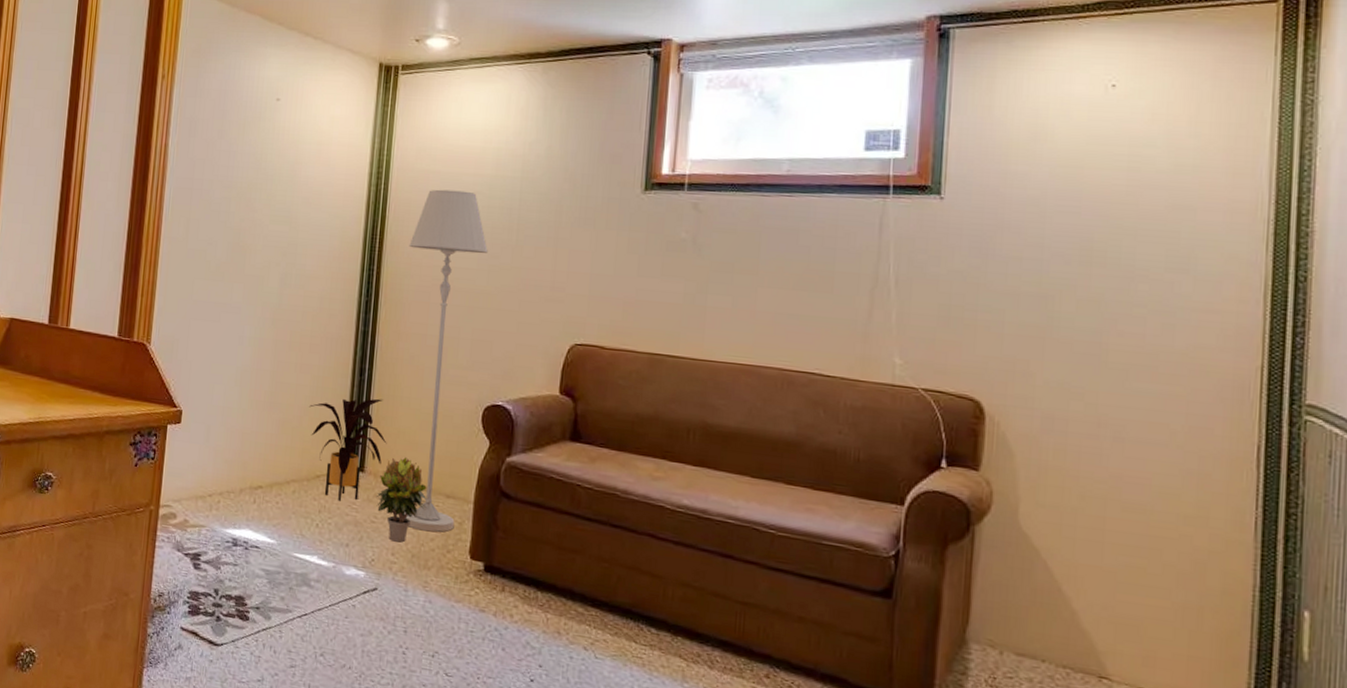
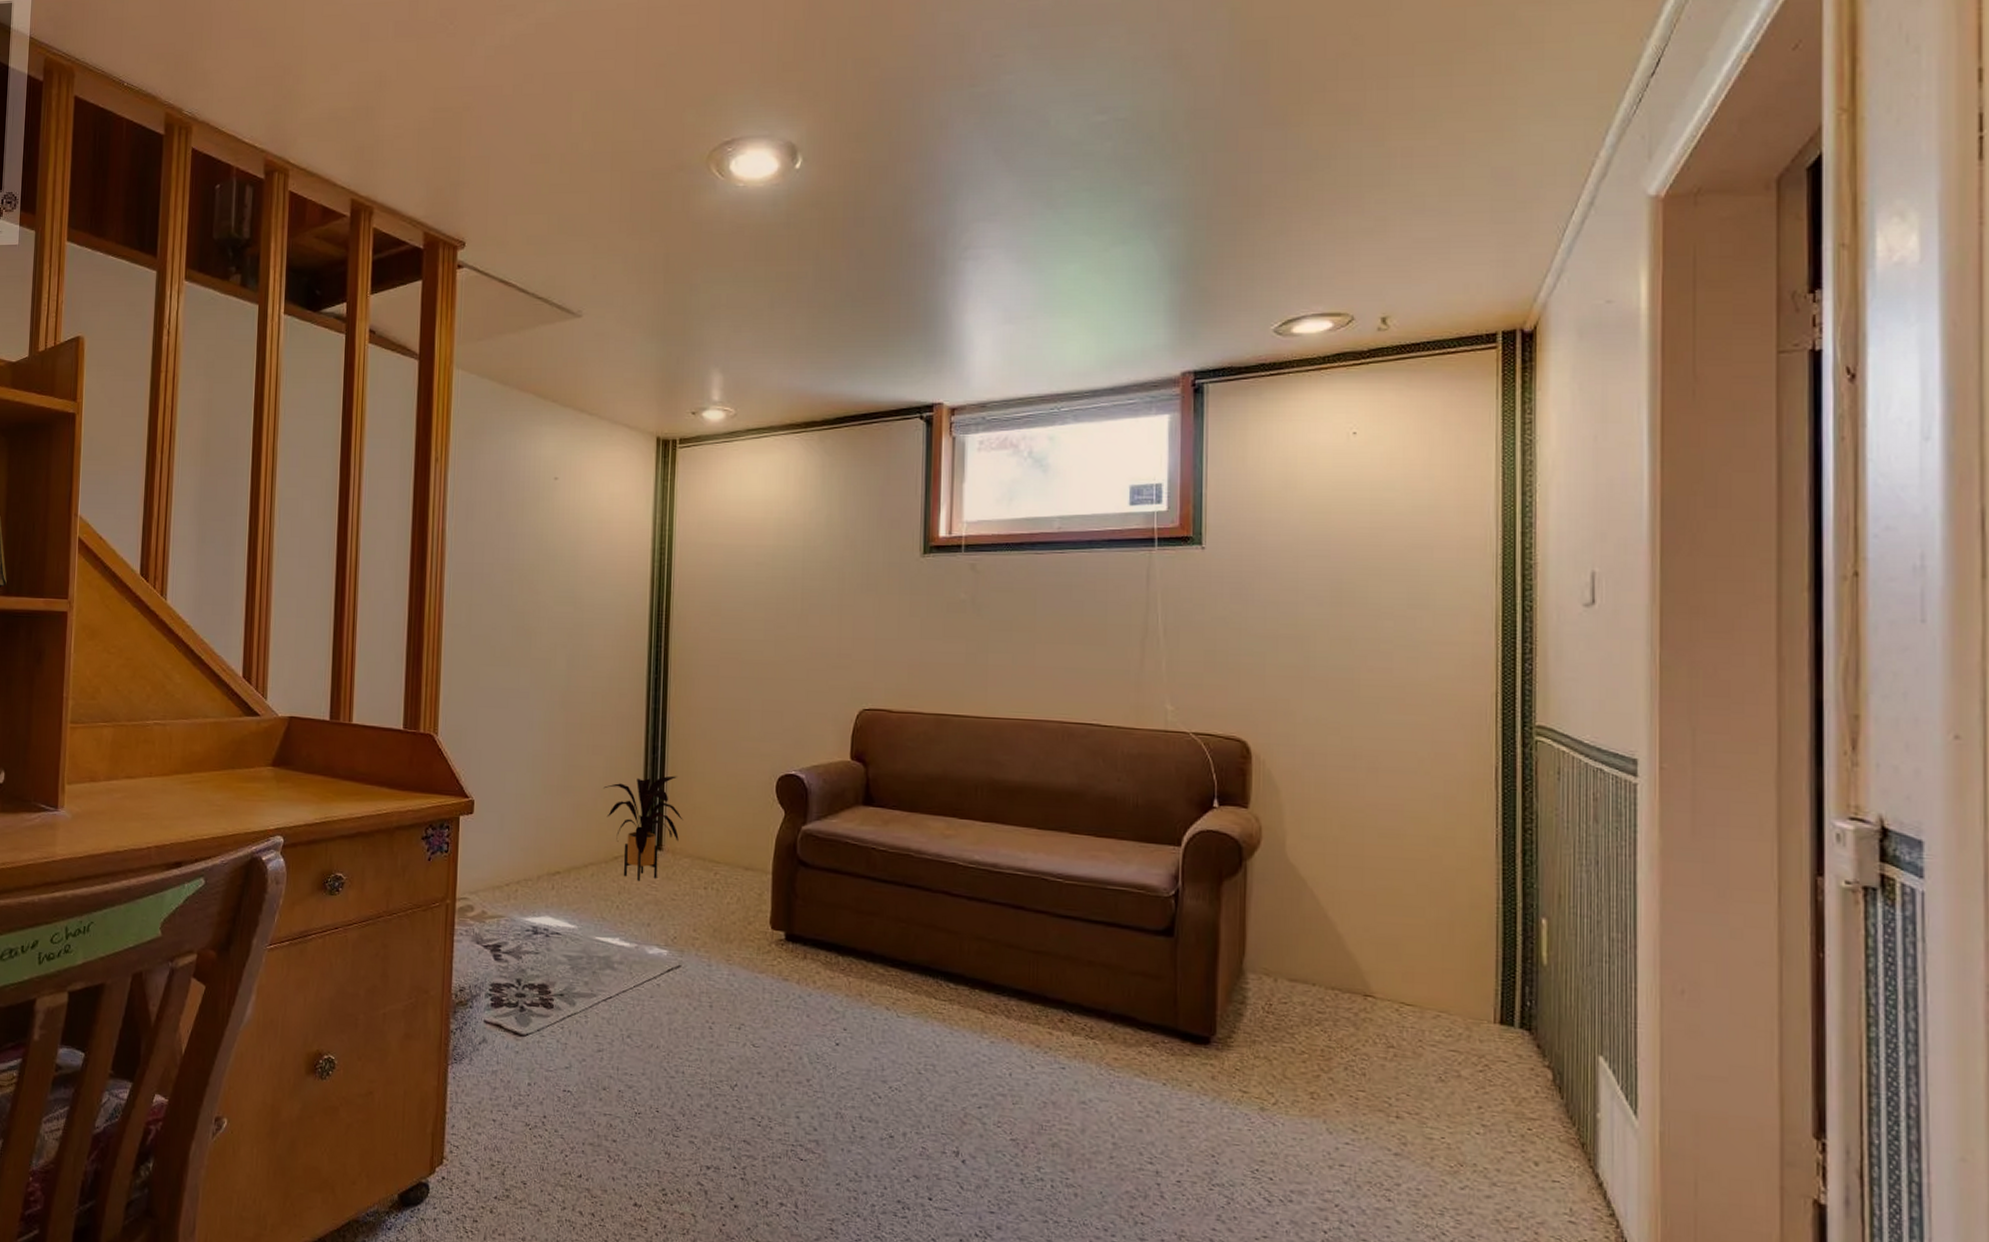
potted plant: present [376,457,428,543] -> none [675,833,727,918]
floor lamp: present [404,189,488,533] -> none [695,562,774,905]

